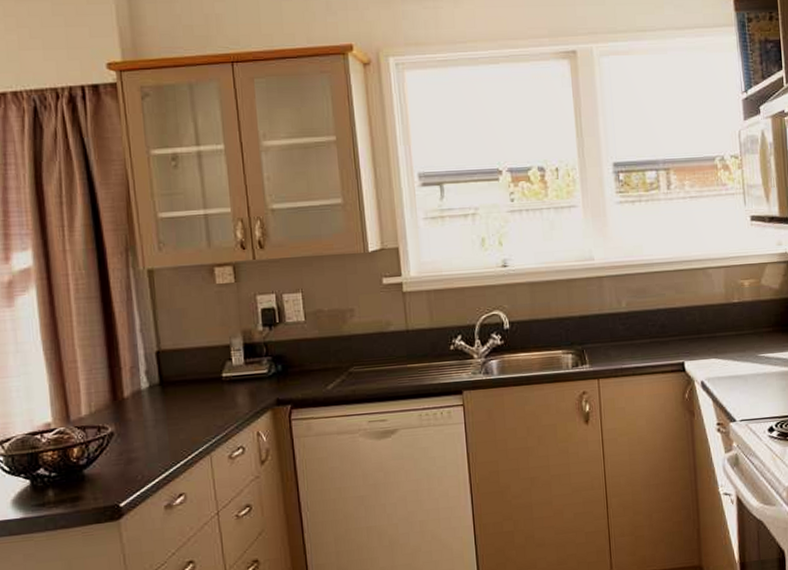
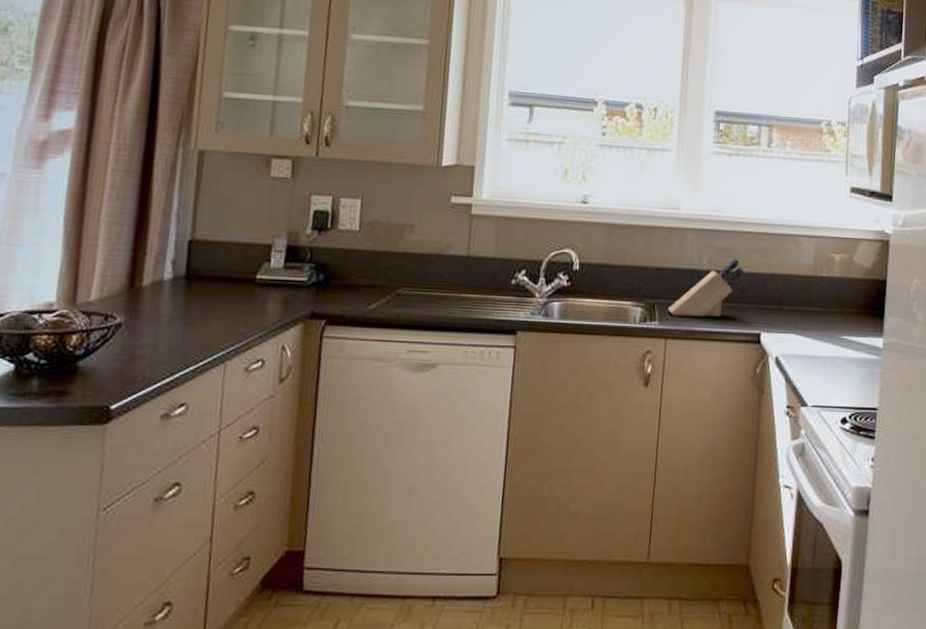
knife block: none [596,297,661,357] -> present [668,258,744,317]

